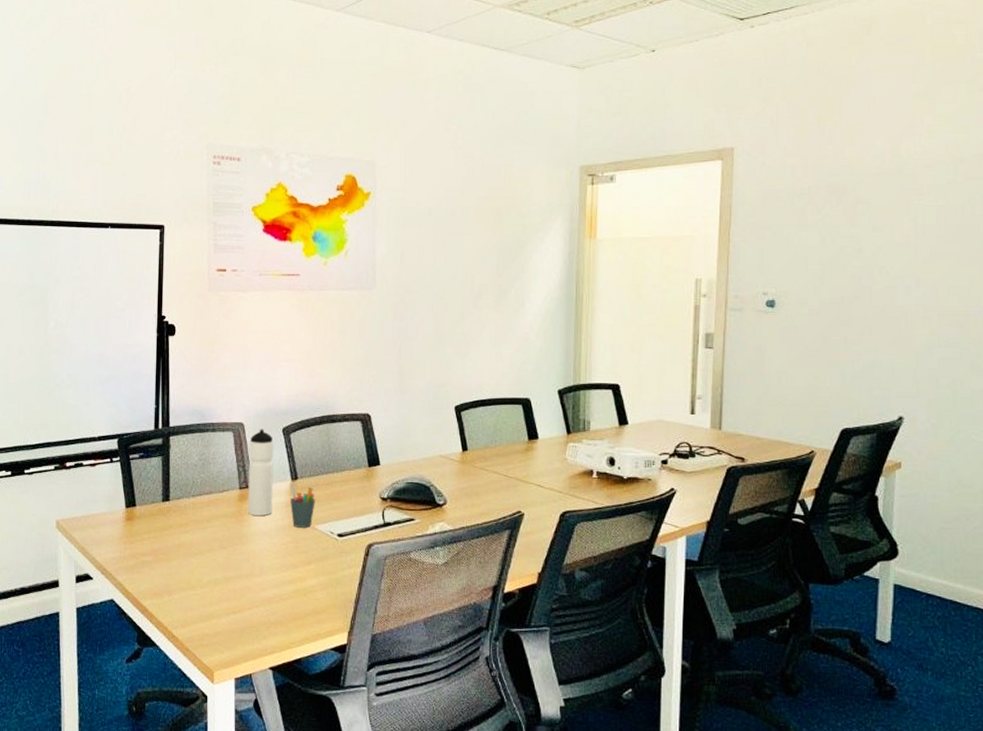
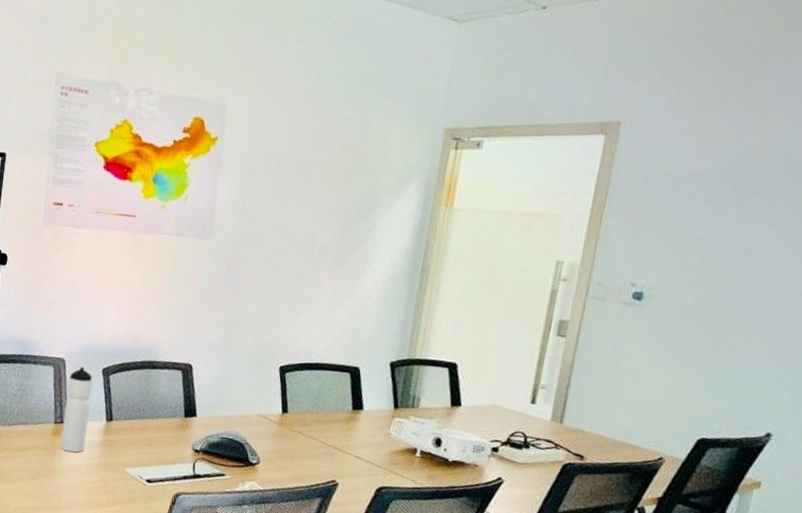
pen holder: present [290,484,315,528] -> none [102,424,128,470]

